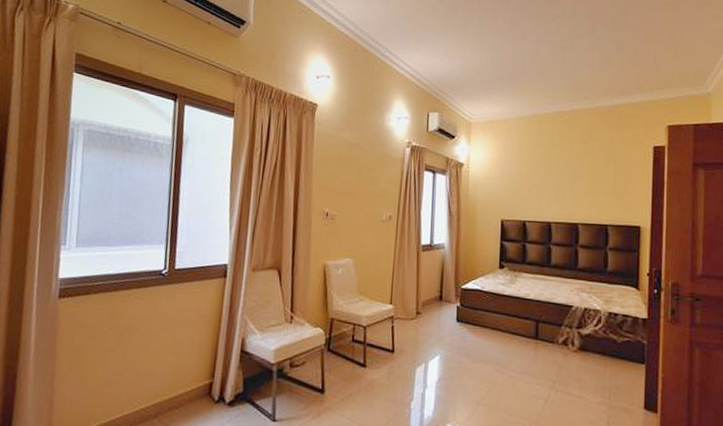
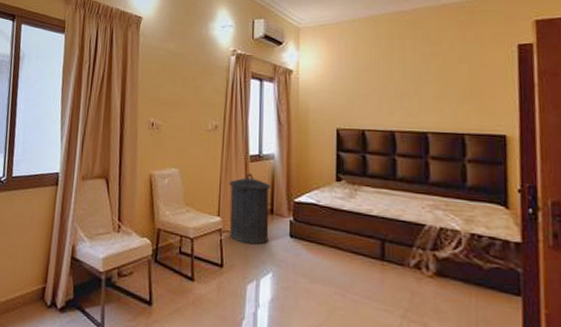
trash can: none [401,262,441,330] -> present [229,173,272,245]

